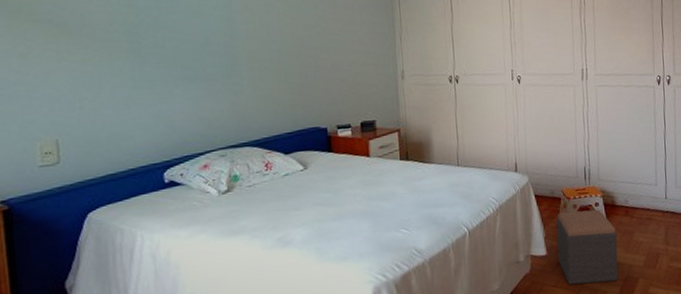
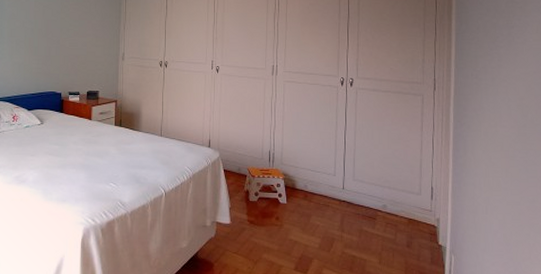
footstool: present [556,209,619,285] -> none [240,188,295,257]

